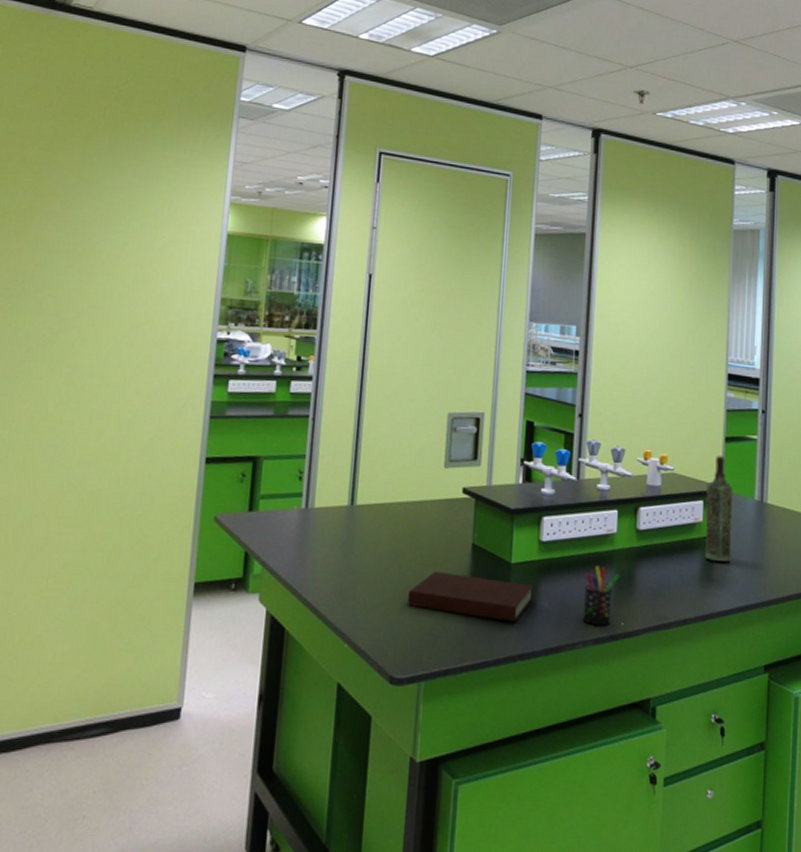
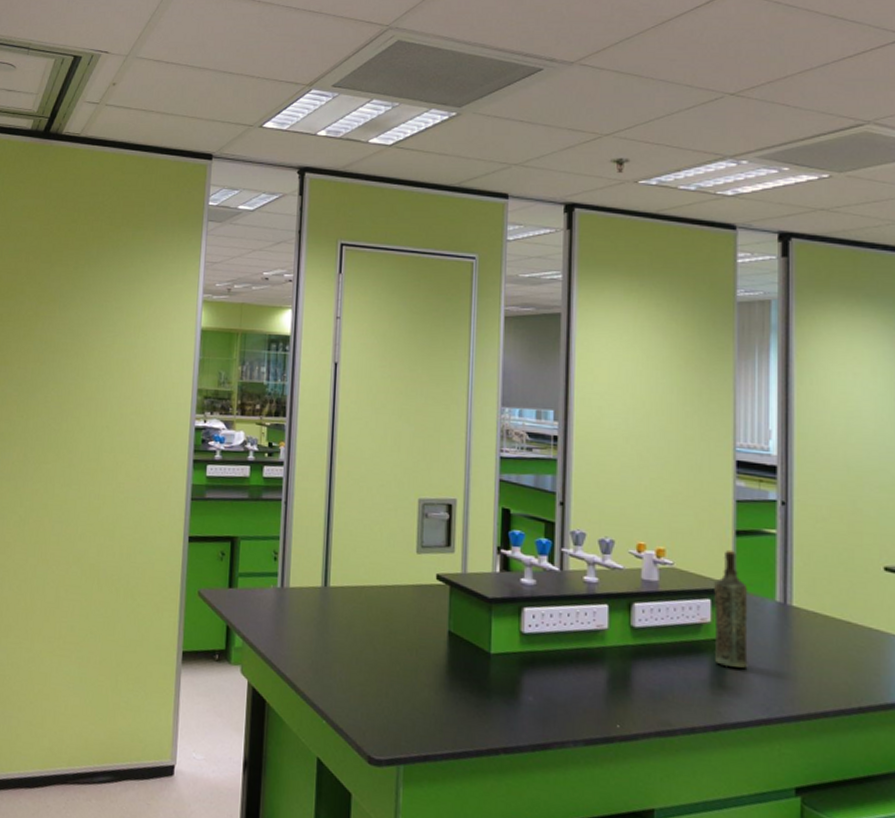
notebook: present [408,571,534,622] -> none [384,656,517,714]
pen holder: present [582,565,620,627] -> none [572,662,613,727]

